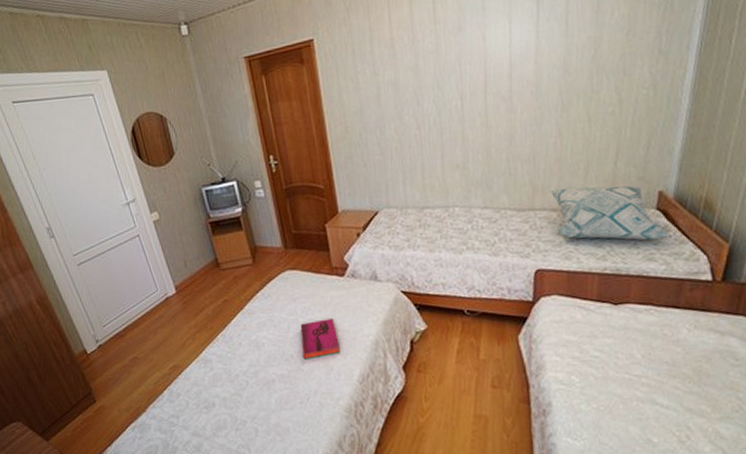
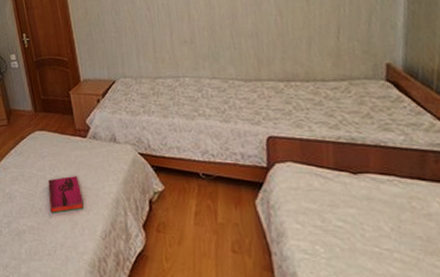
decorative pillow: present [549,185,670,241] -> none [274,58,404,111]

